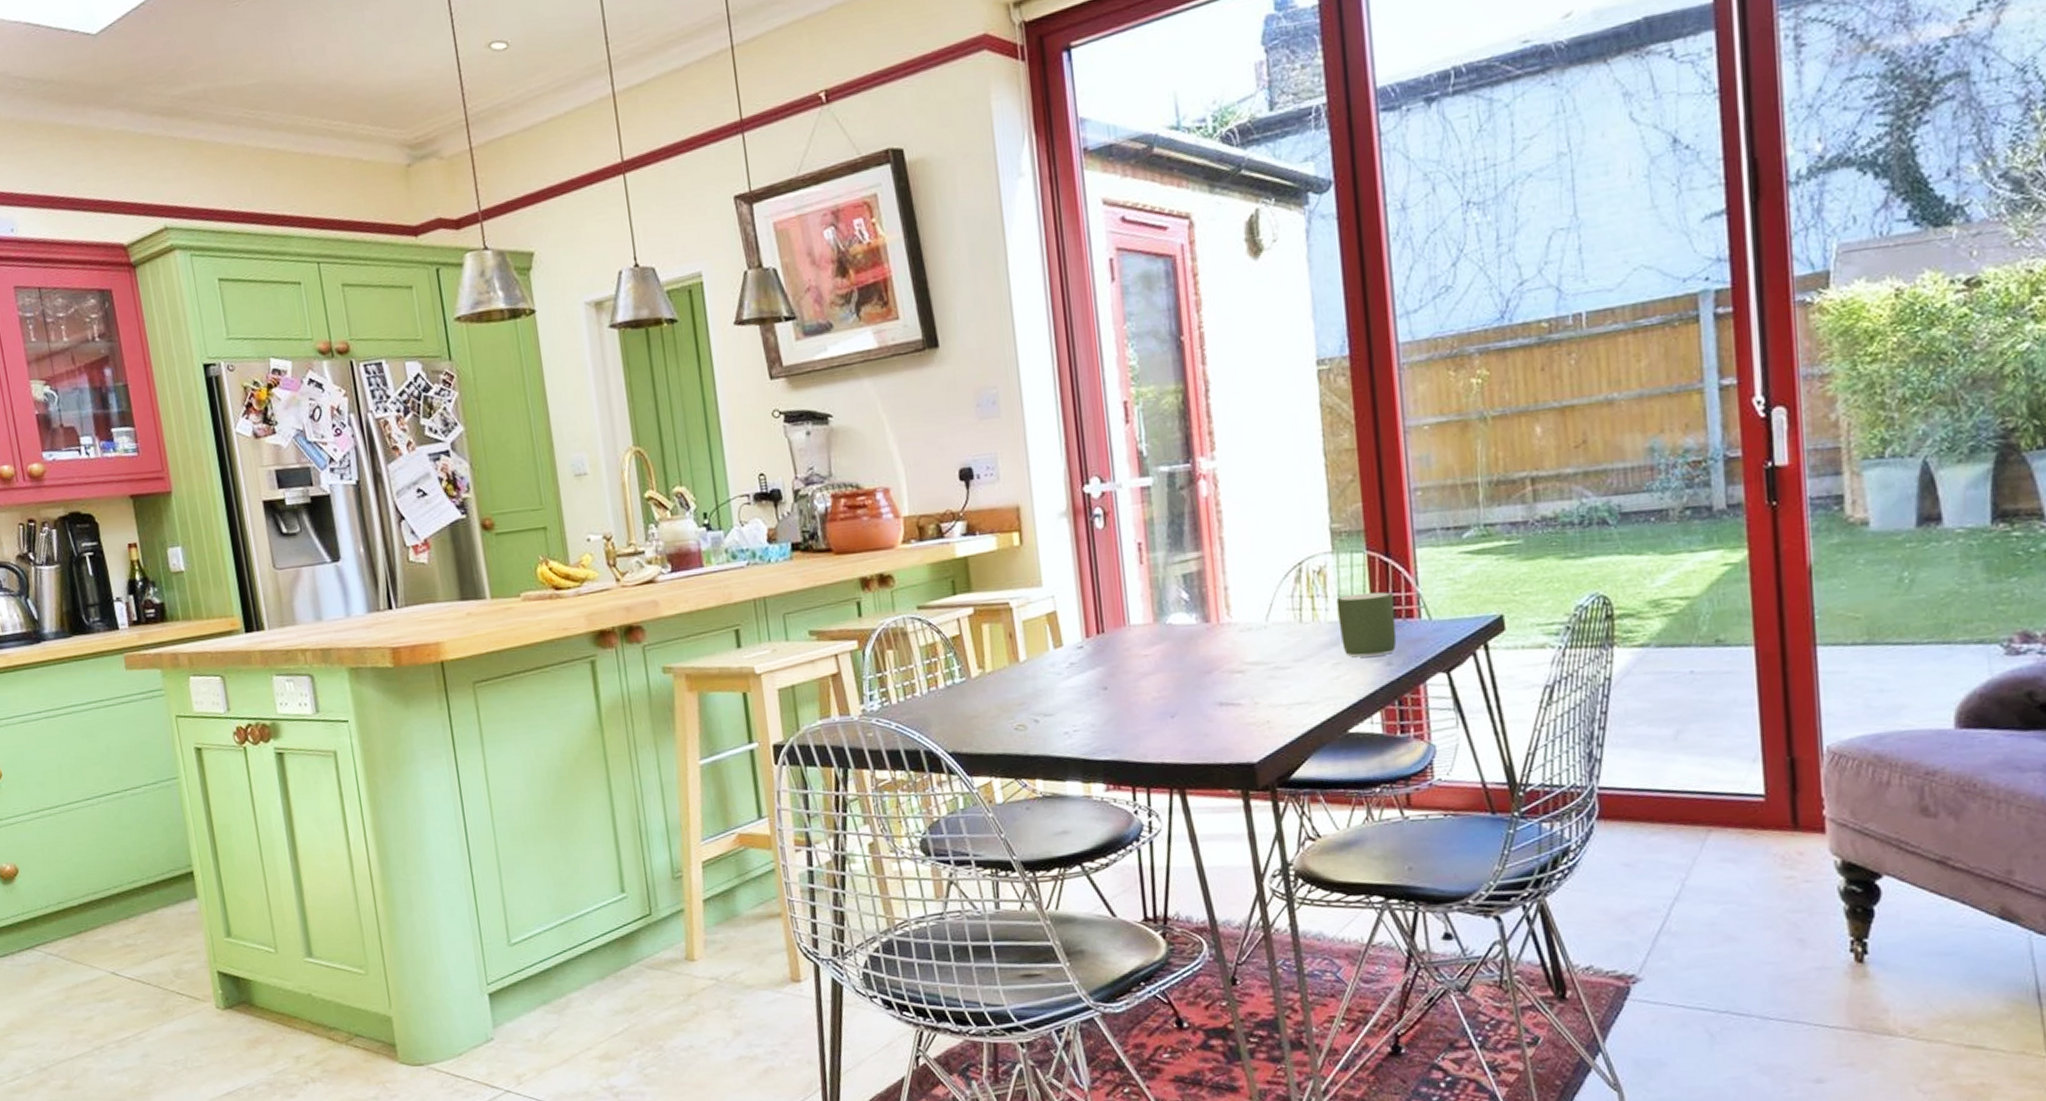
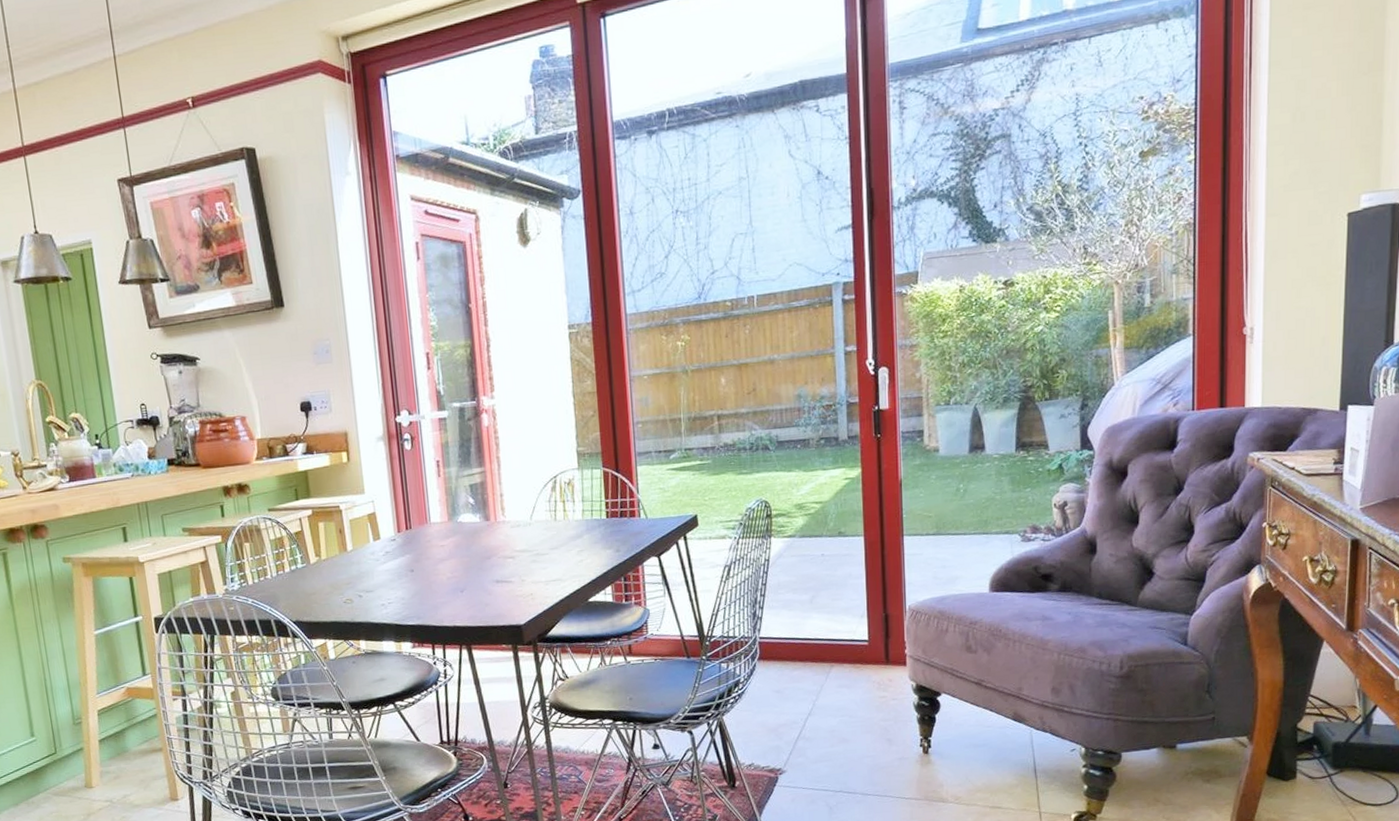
mug: present [1336,591,1397,658] -> none [581,498,623,546]

